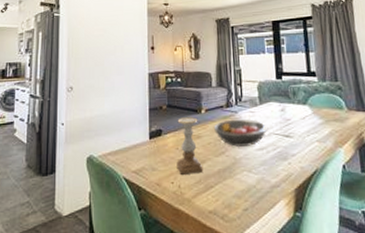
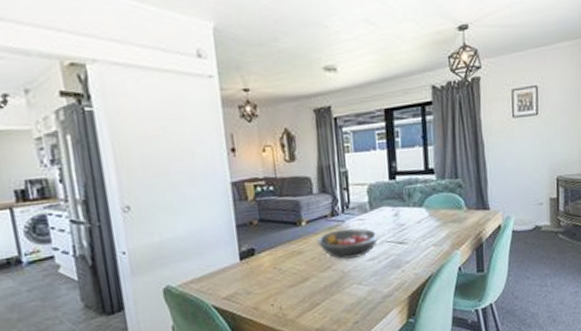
candle holder: present [176,117,203,175] -> none [272,230,308,296]

